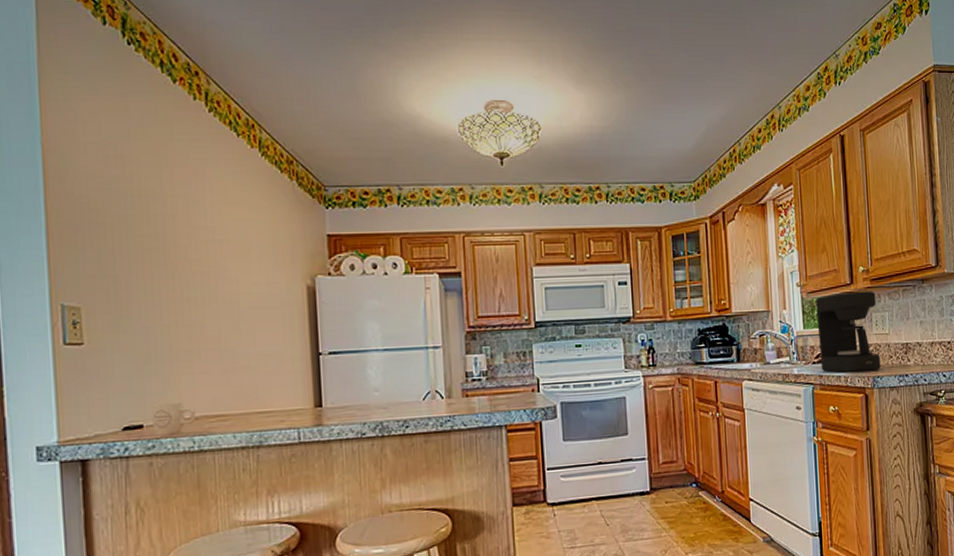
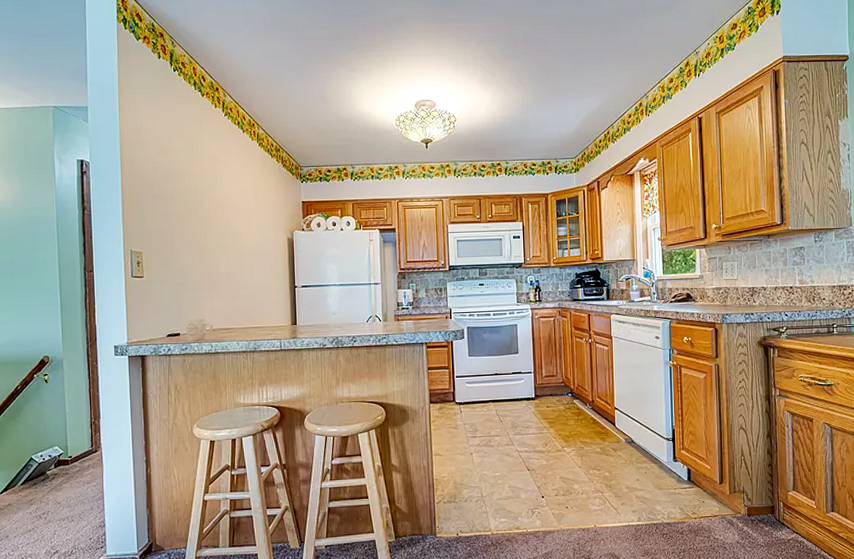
coffee maker: present [816,291,881,373] -> none [674,244,729,311]

